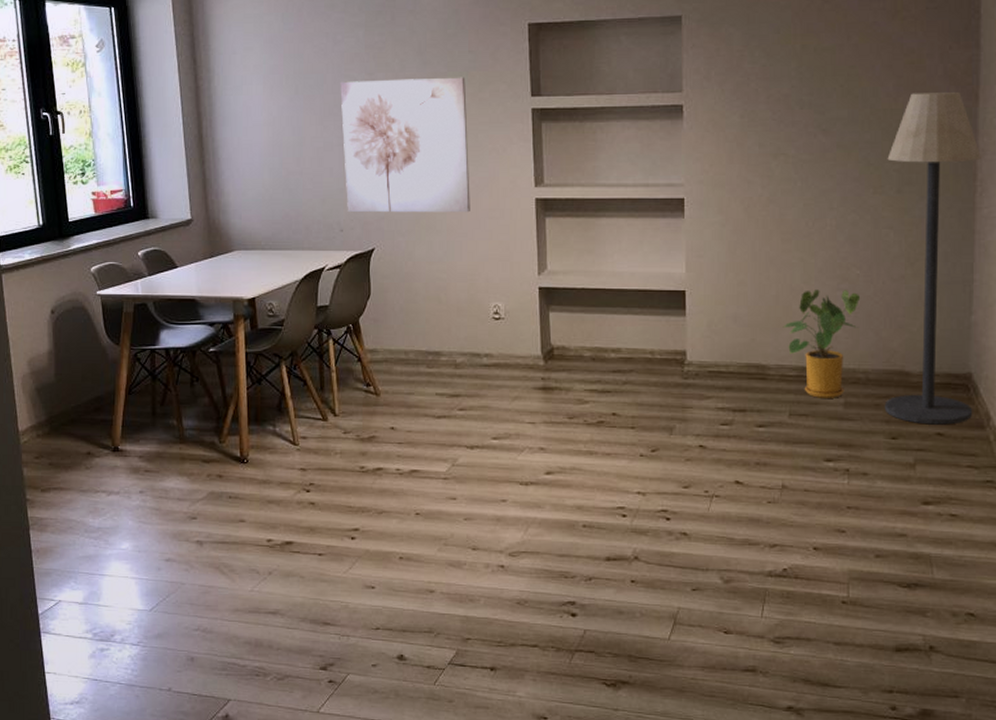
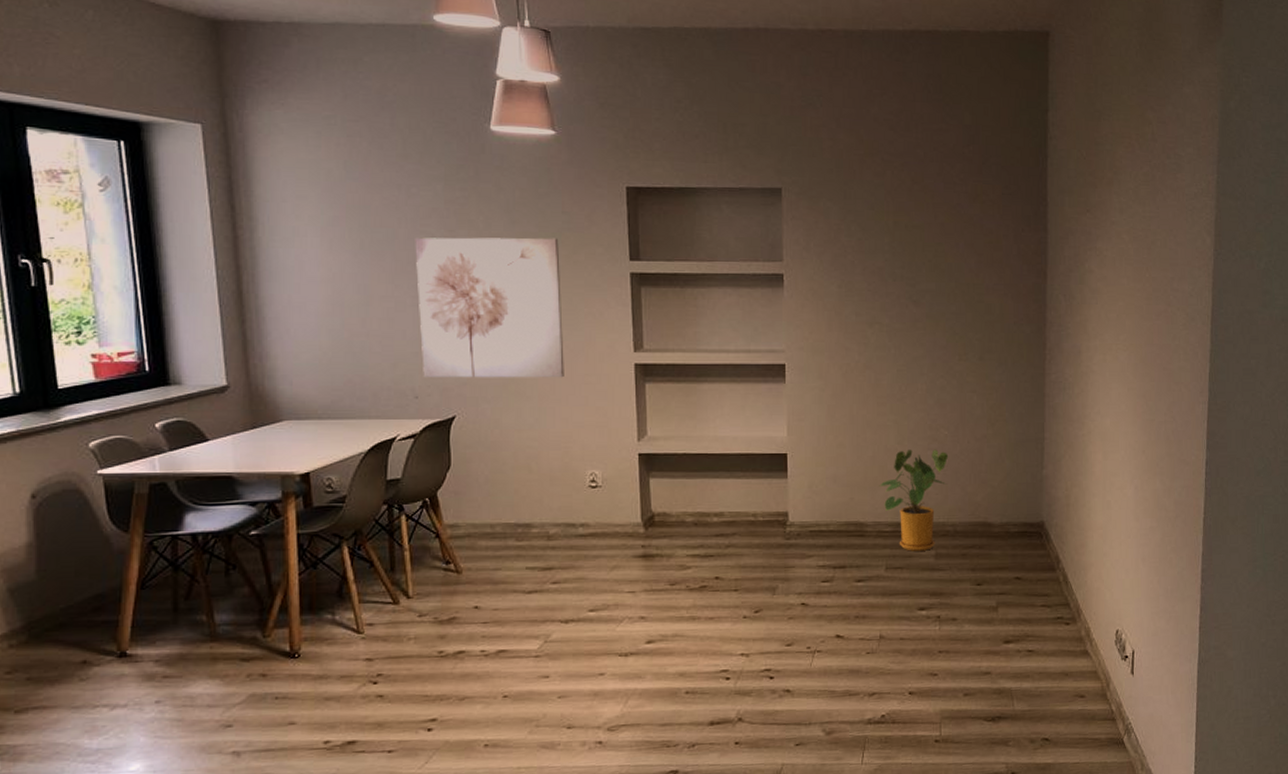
floor lamp: present [884,92,981,425] -> none [970,270,1049,570]

